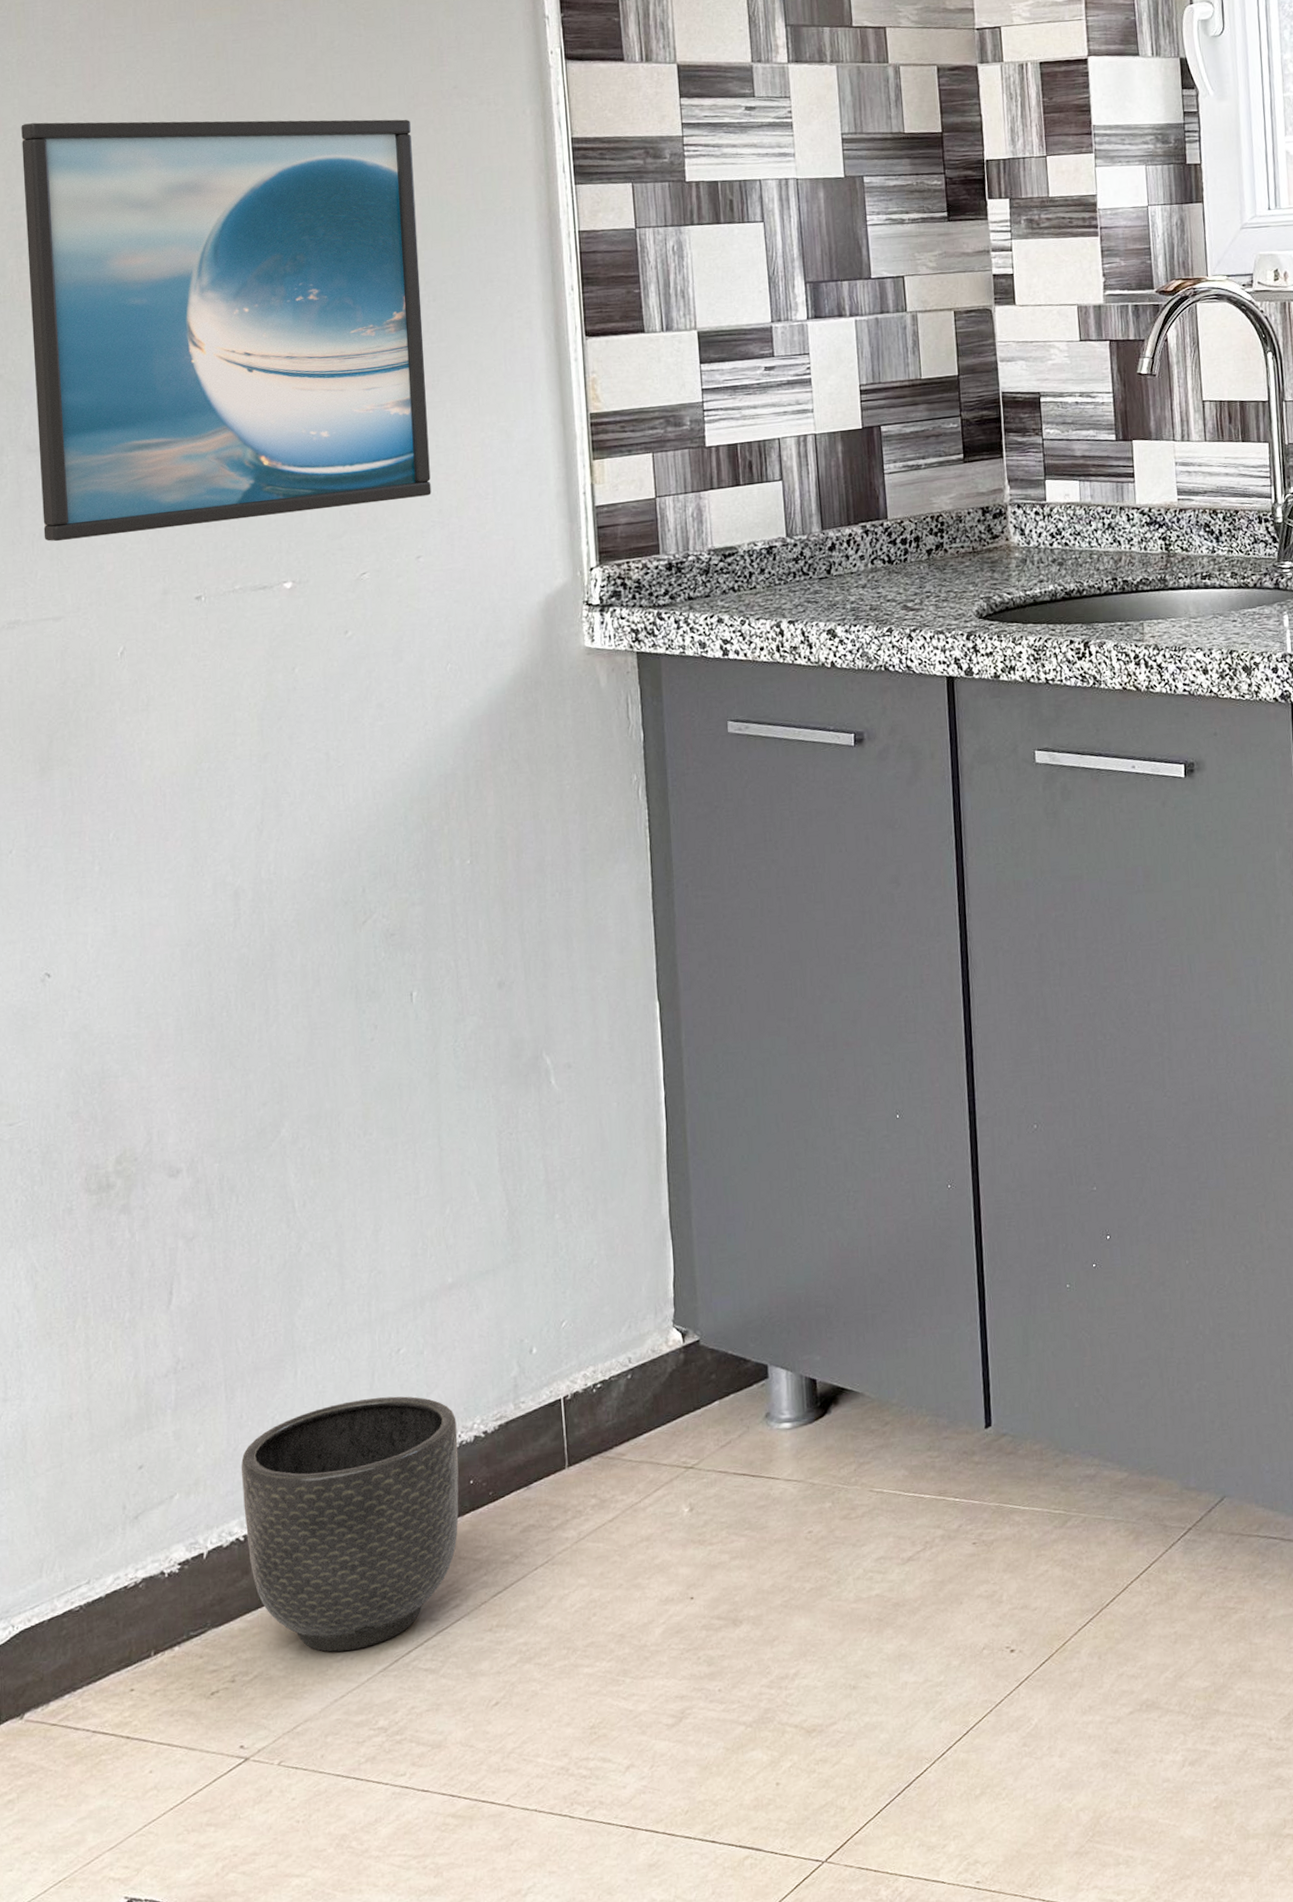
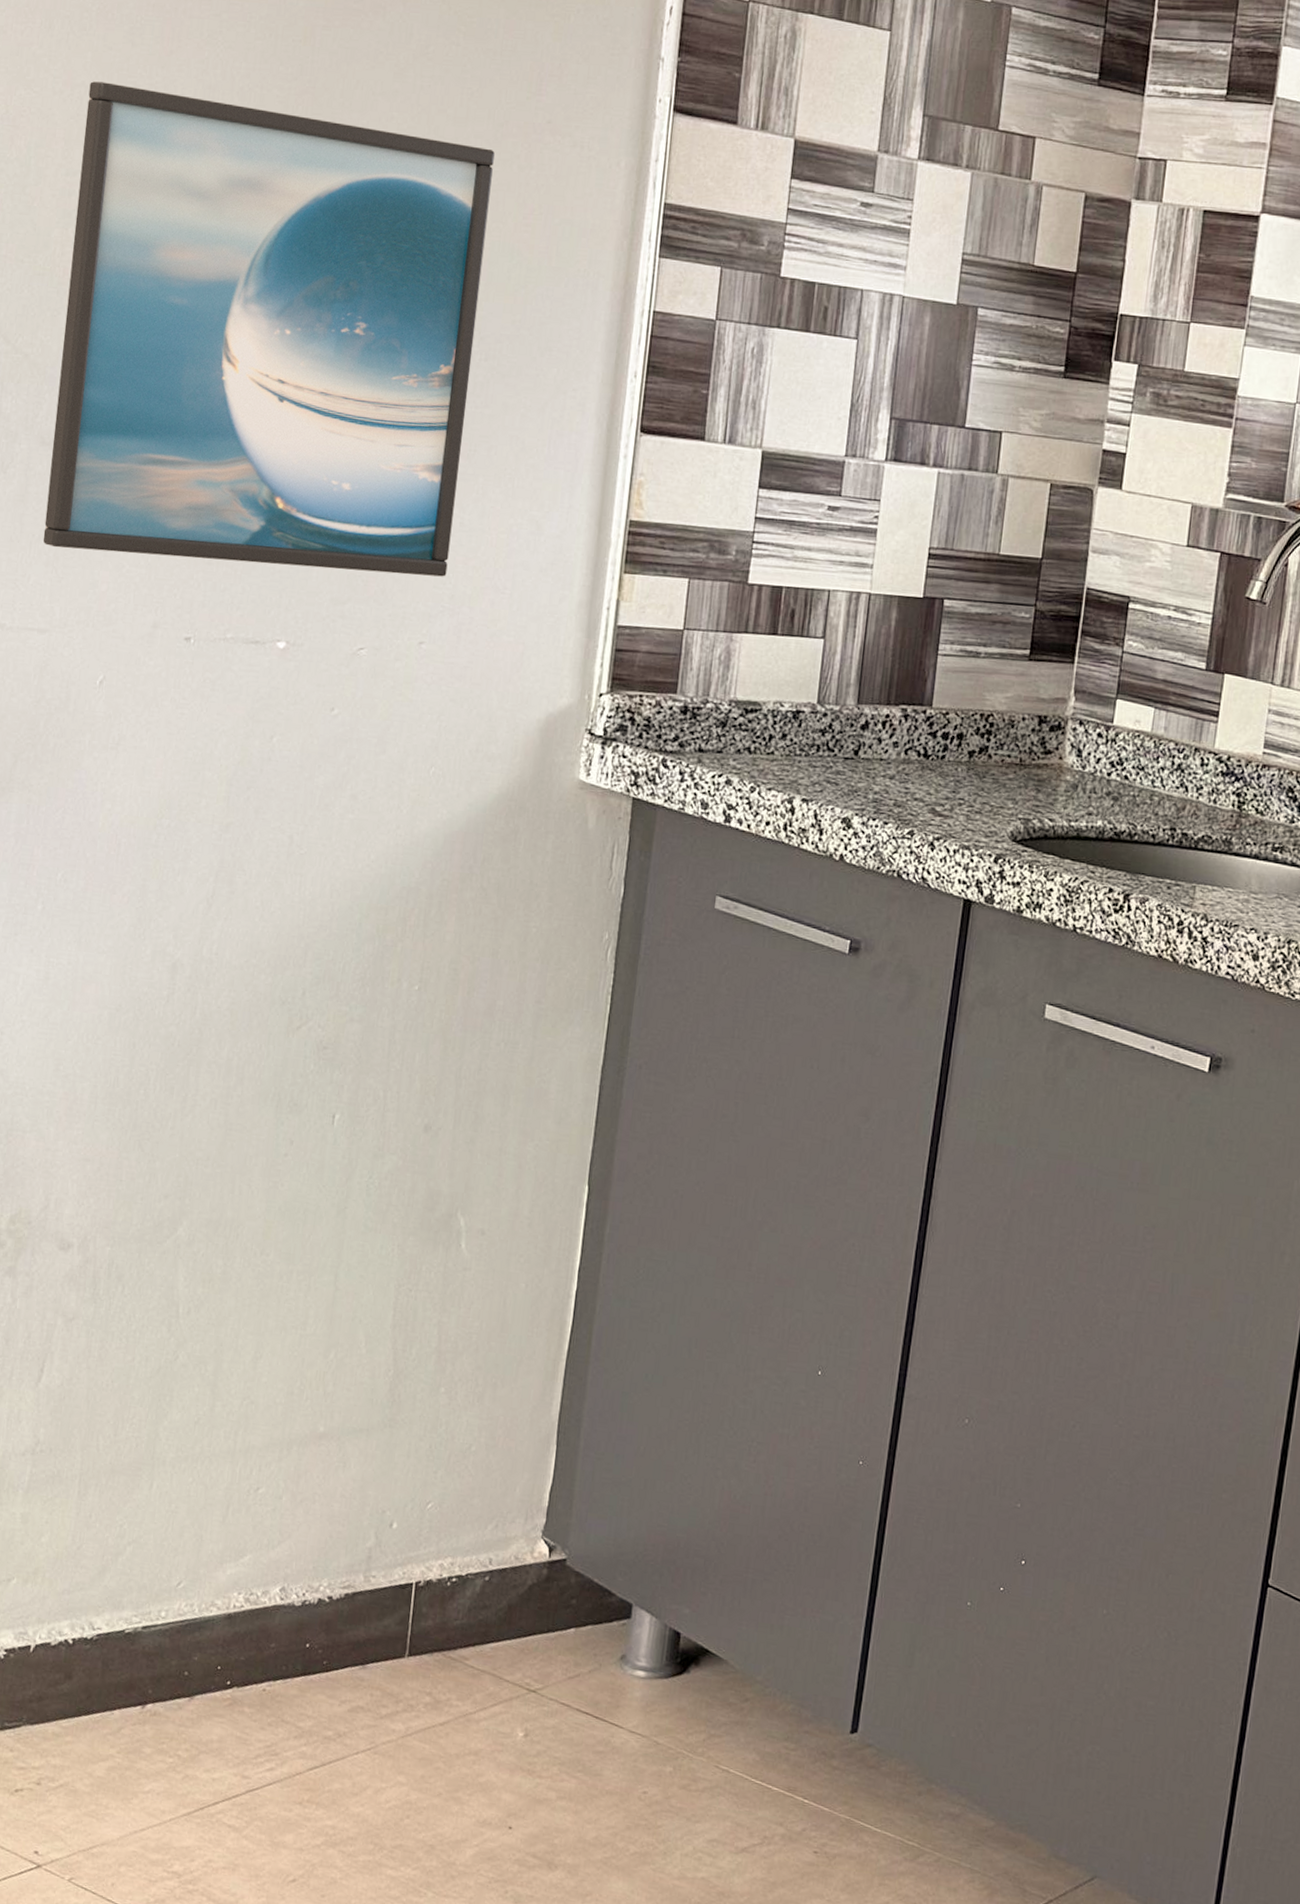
planter: present [241,1396,459,1652] -> none [74,1528,304,1787]

